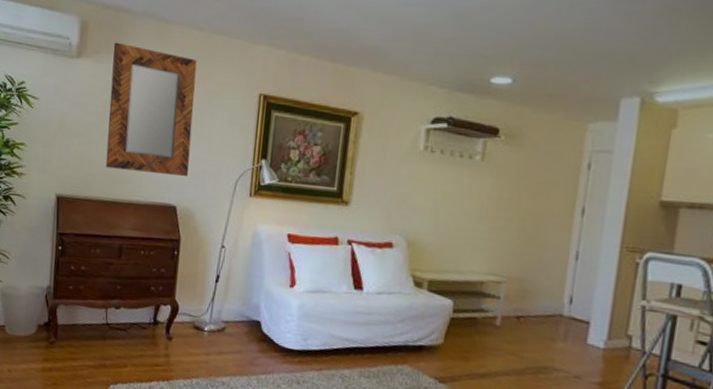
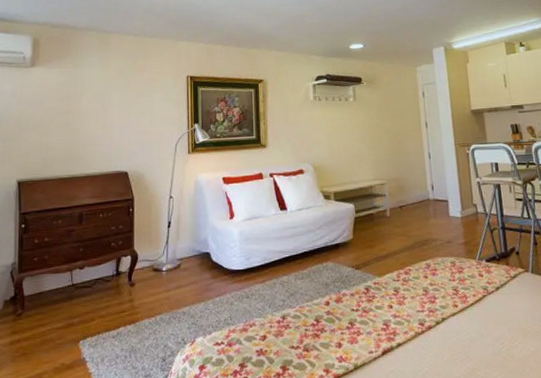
home mirror: present [105,42,197,177] -> none [62,51,135,151]

